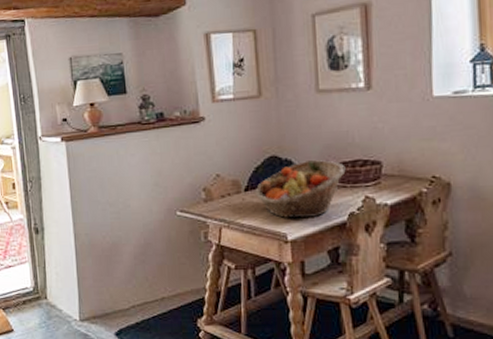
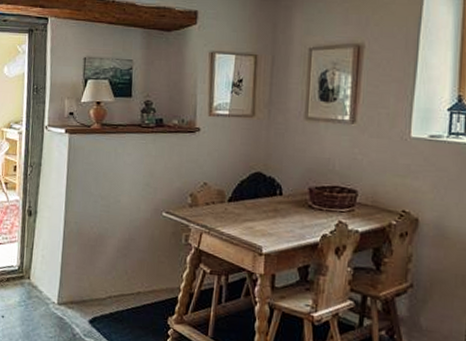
fruit basket: present [255,159,346,219] -> none [237,180,324,235]

